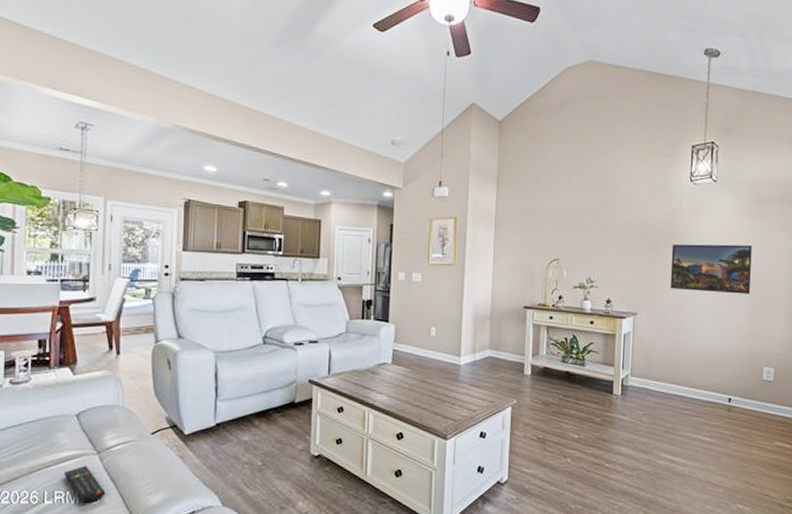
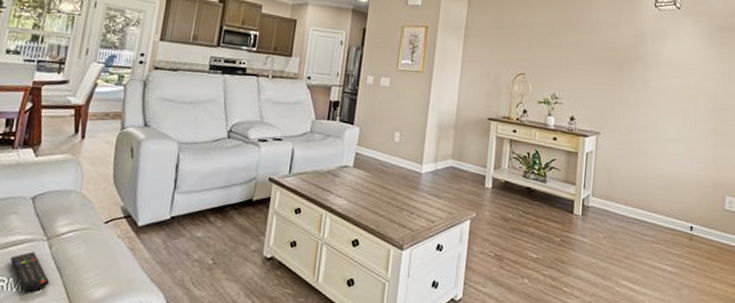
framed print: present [670,244,752,294] -> none [633,66,715,121]

